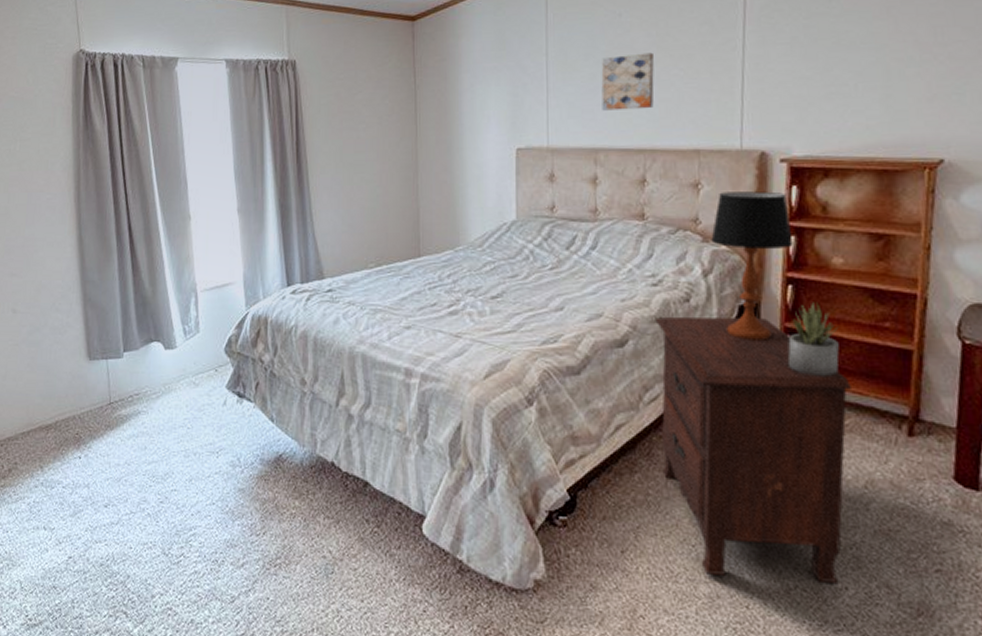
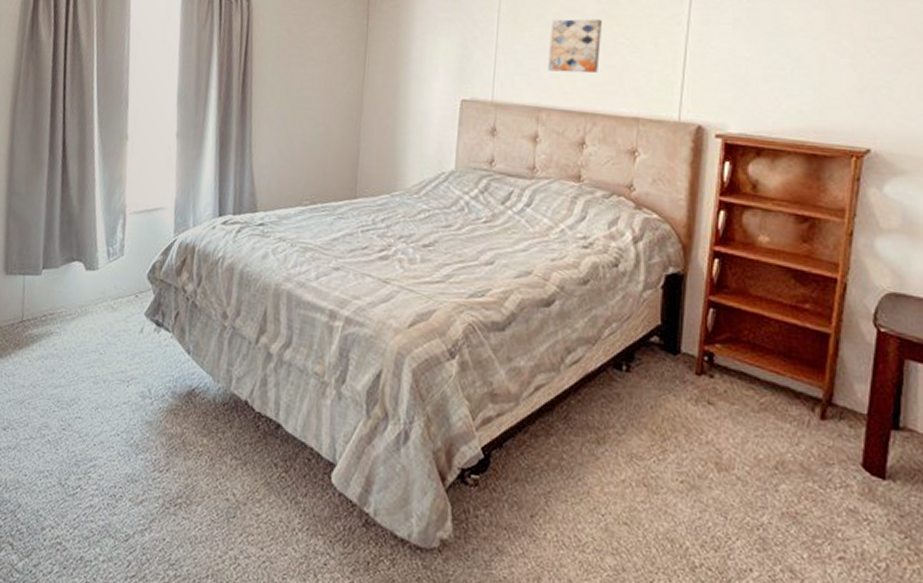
nightstand: present [655,316,851,583] -> none [578,279,768,564]
table lamp: present [711,191,793,340] -> none [643,161,722,312]
succulent plant: present [787,302,840,376] -> none [709,278,761,353]

